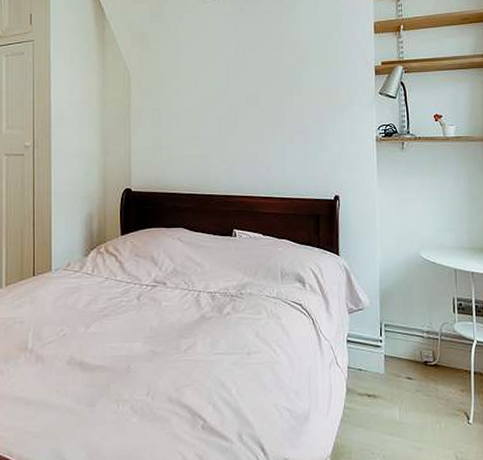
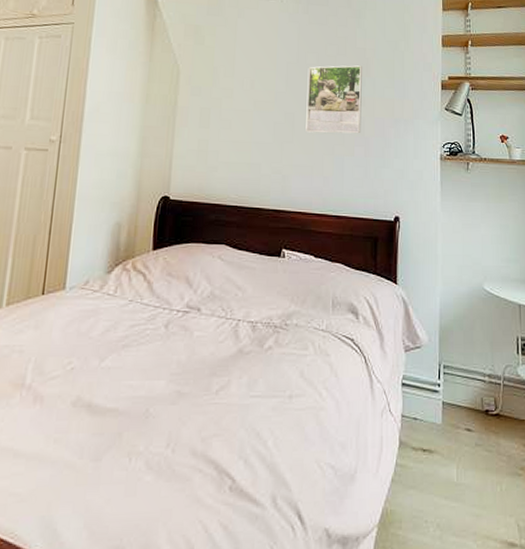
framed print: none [247,58,300,124] -> present [306,65,362,134]

